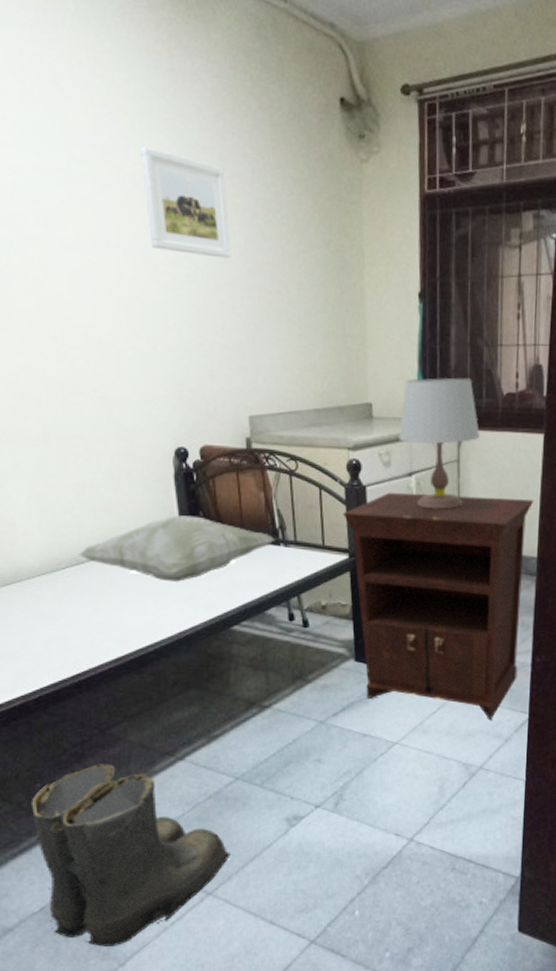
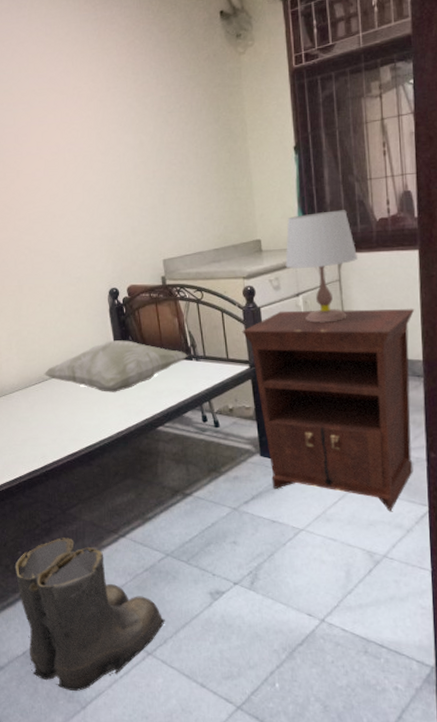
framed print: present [141,146,231,259] -> none [78,75,144,146]

